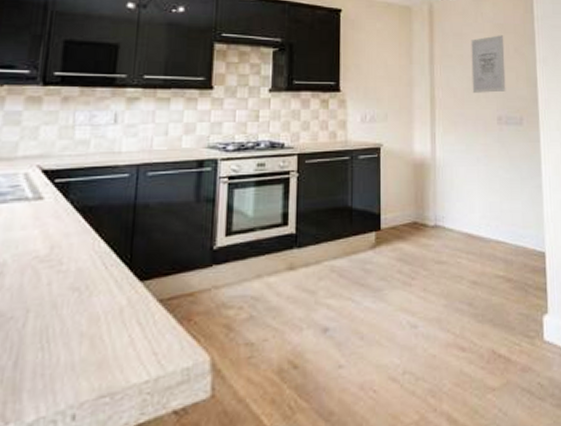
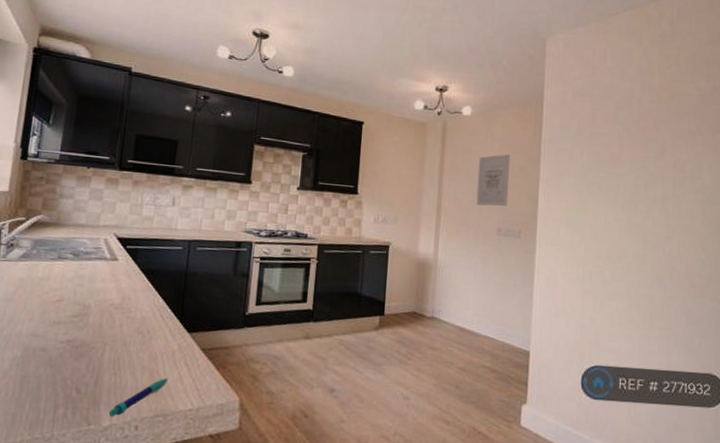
pen: none [35,344,115,408] -> present [109,378,168,417]

